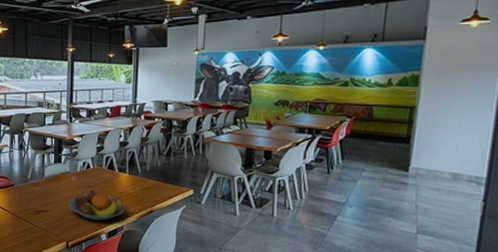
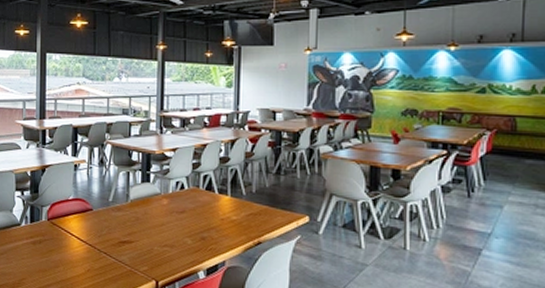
fruit bowl: present [68,189,125,221] -> none [158,215,227,254]

